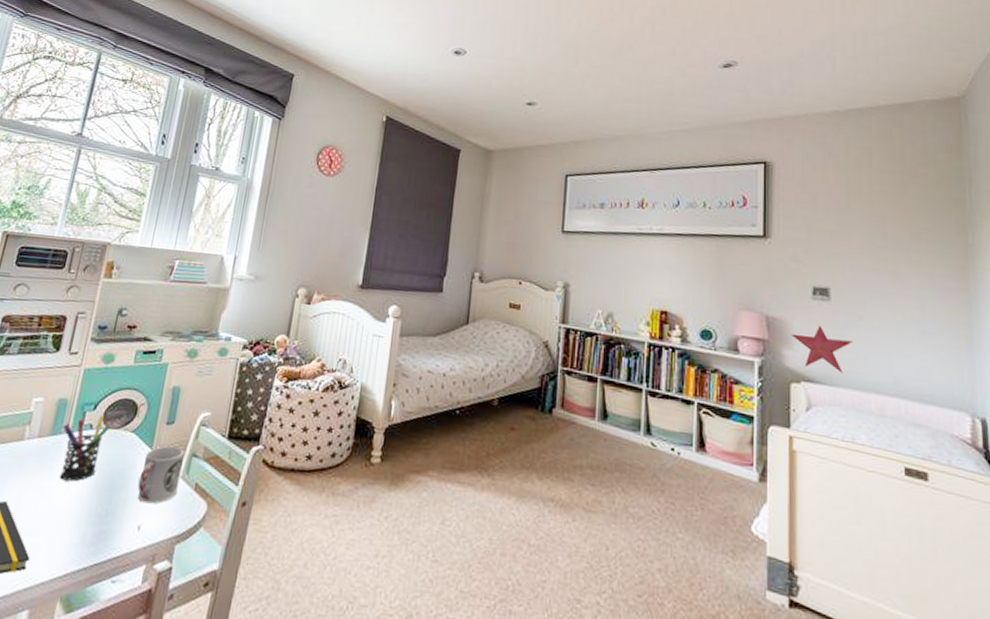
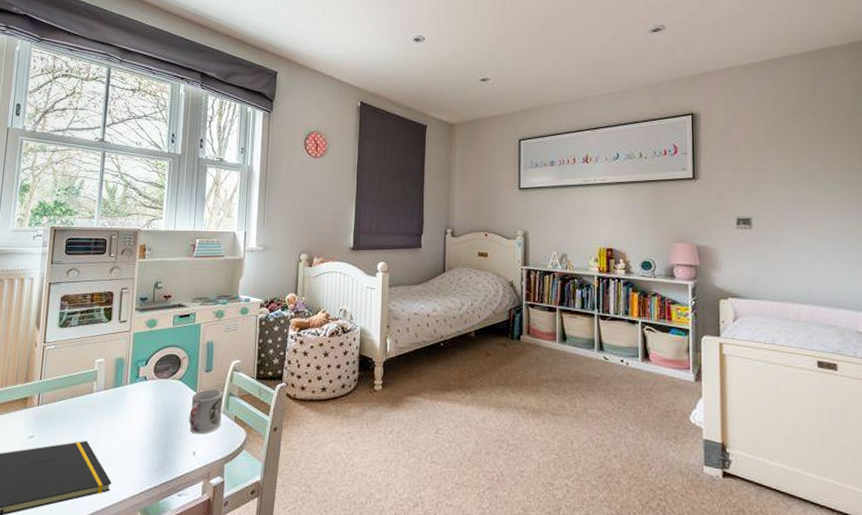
pen holder: present [59,415,111,482] -> none [123,369,161,422]
decorative star: present [791,326,853,373] -> none [719,250,772,288]

